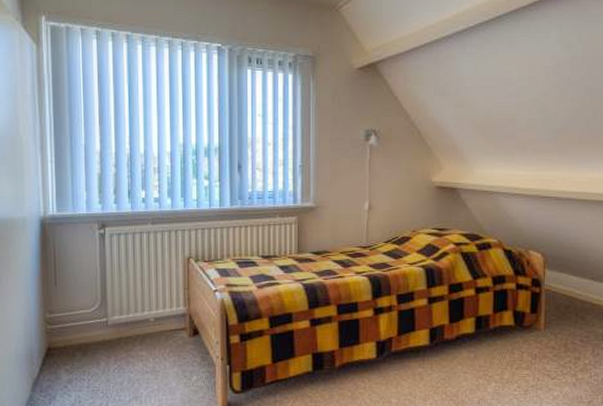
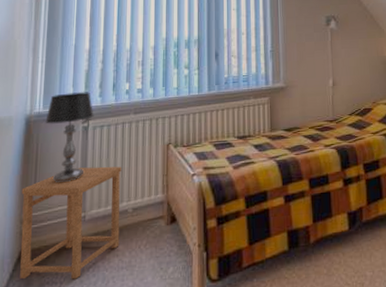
side table: none [43,274,143,378] -> present [20,166,122,280]
table lamp: none [60,197,110,288] -> present [45,92,94,183]

